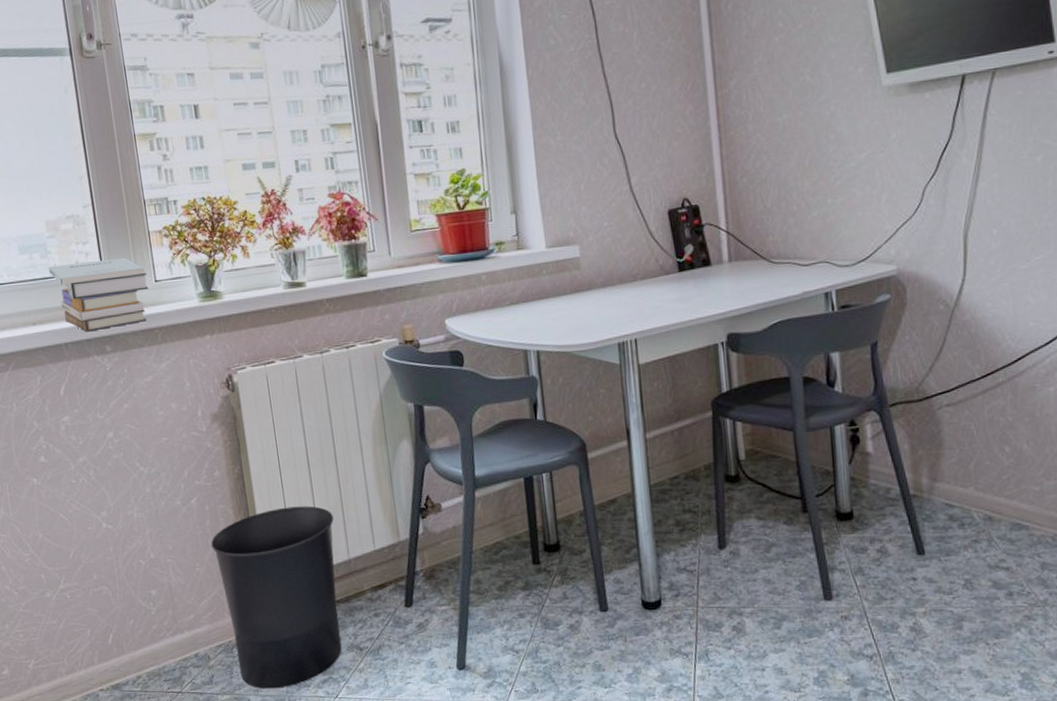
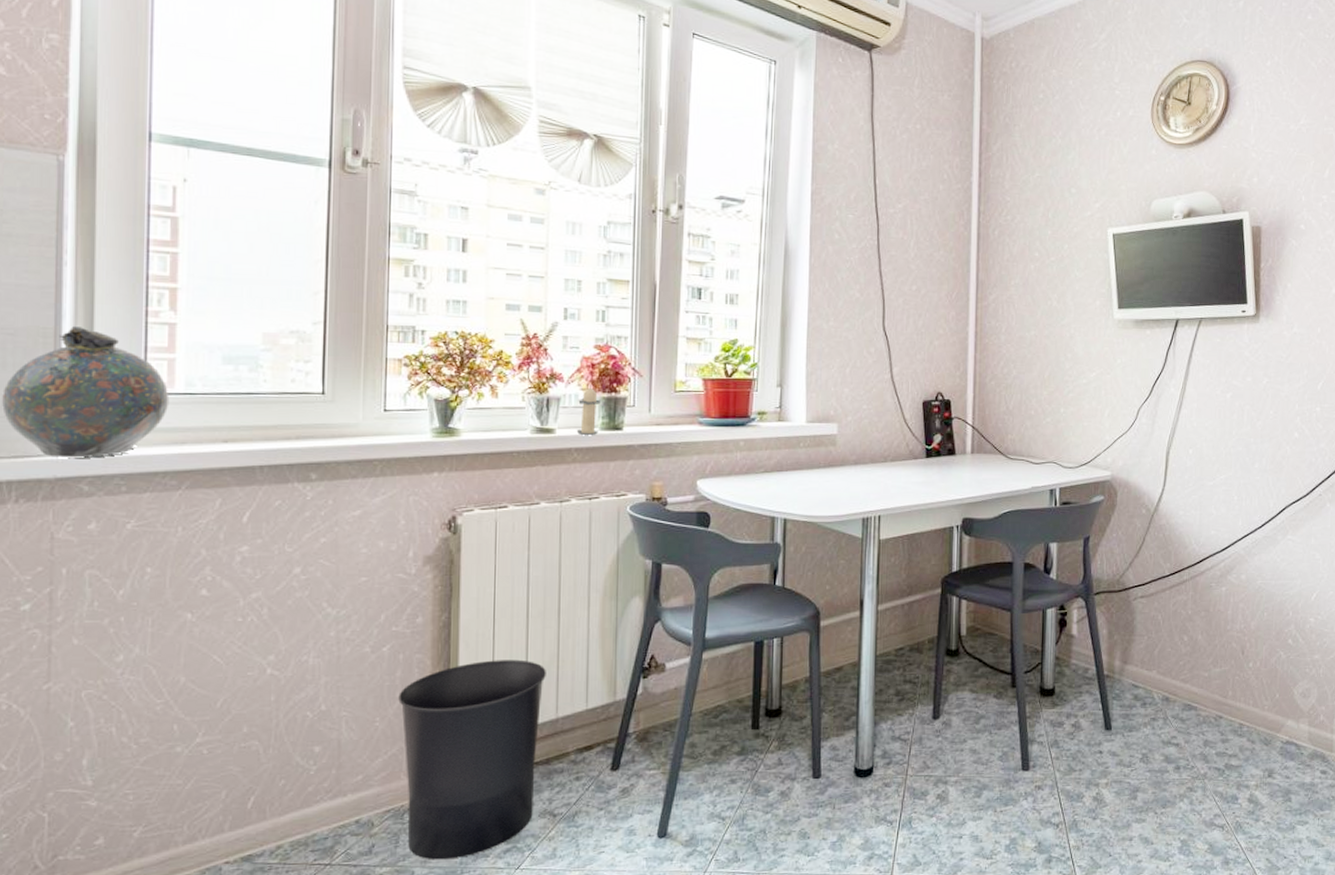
books: present [48,257,149,332] -> none [255,381,376,456]
candle: none [321,234,345,286] -> present [576,384,601,436]

